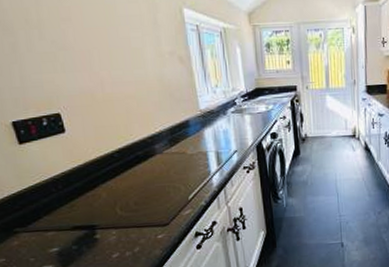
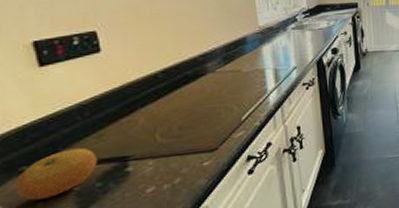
fruit: none [12,215,72,256] -> present [14,147,97,201]

